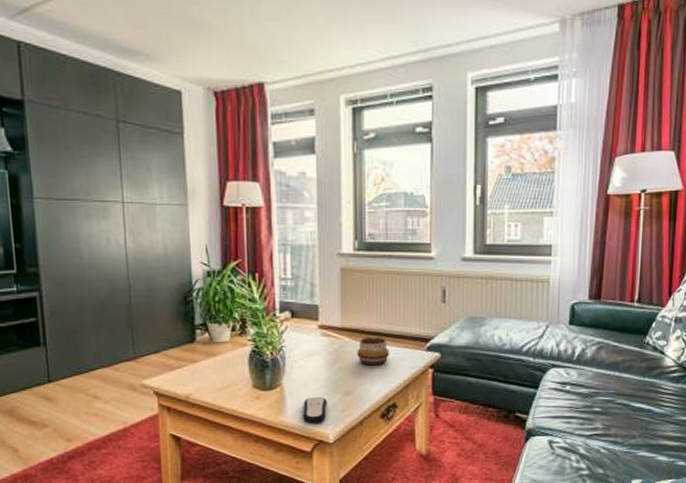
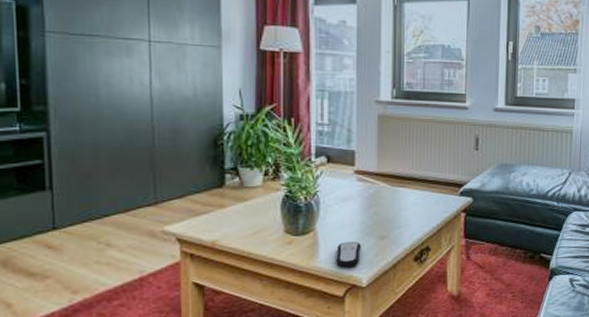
decorative bowl: present [357,337,389,366] -> none [392,182,424,210]

